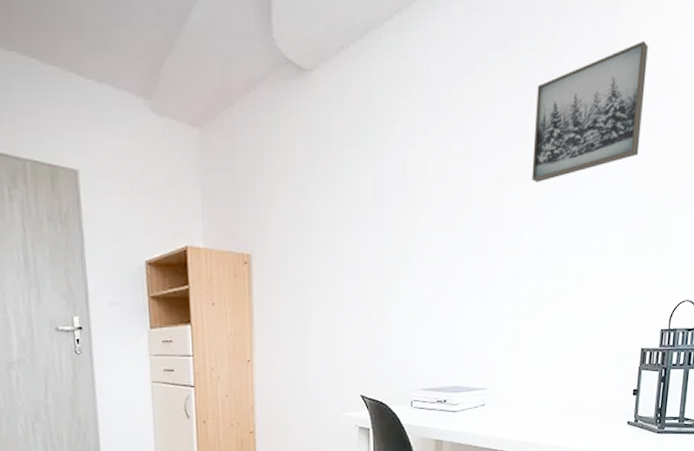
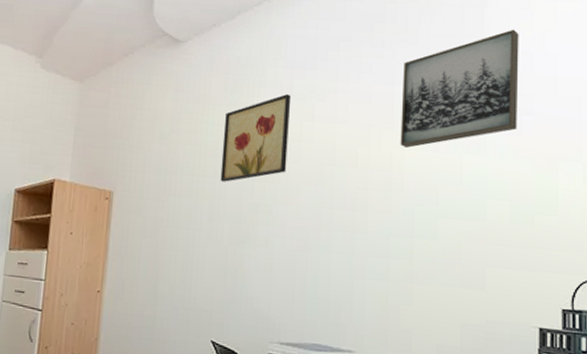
wall art: none [359,130,427,234] -> present [220,94,292,182]

